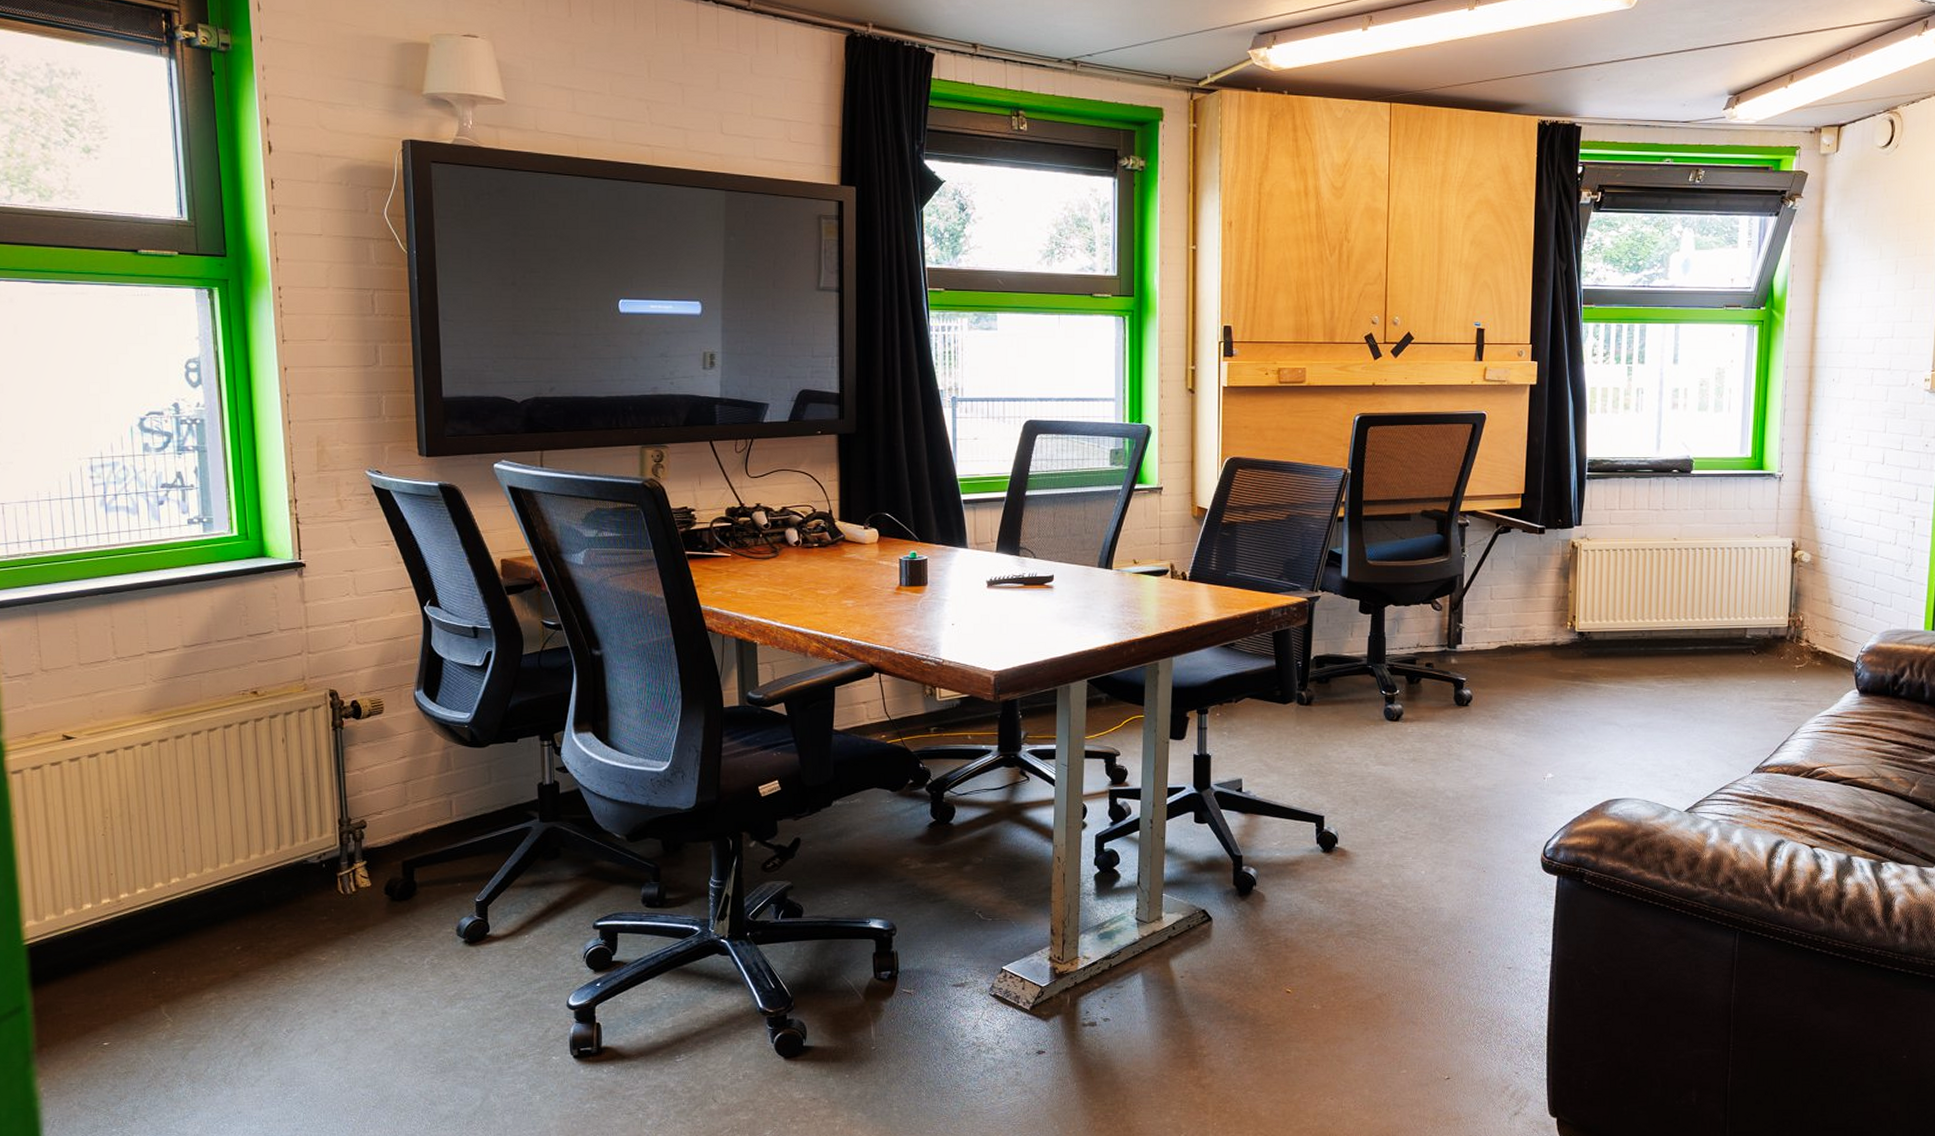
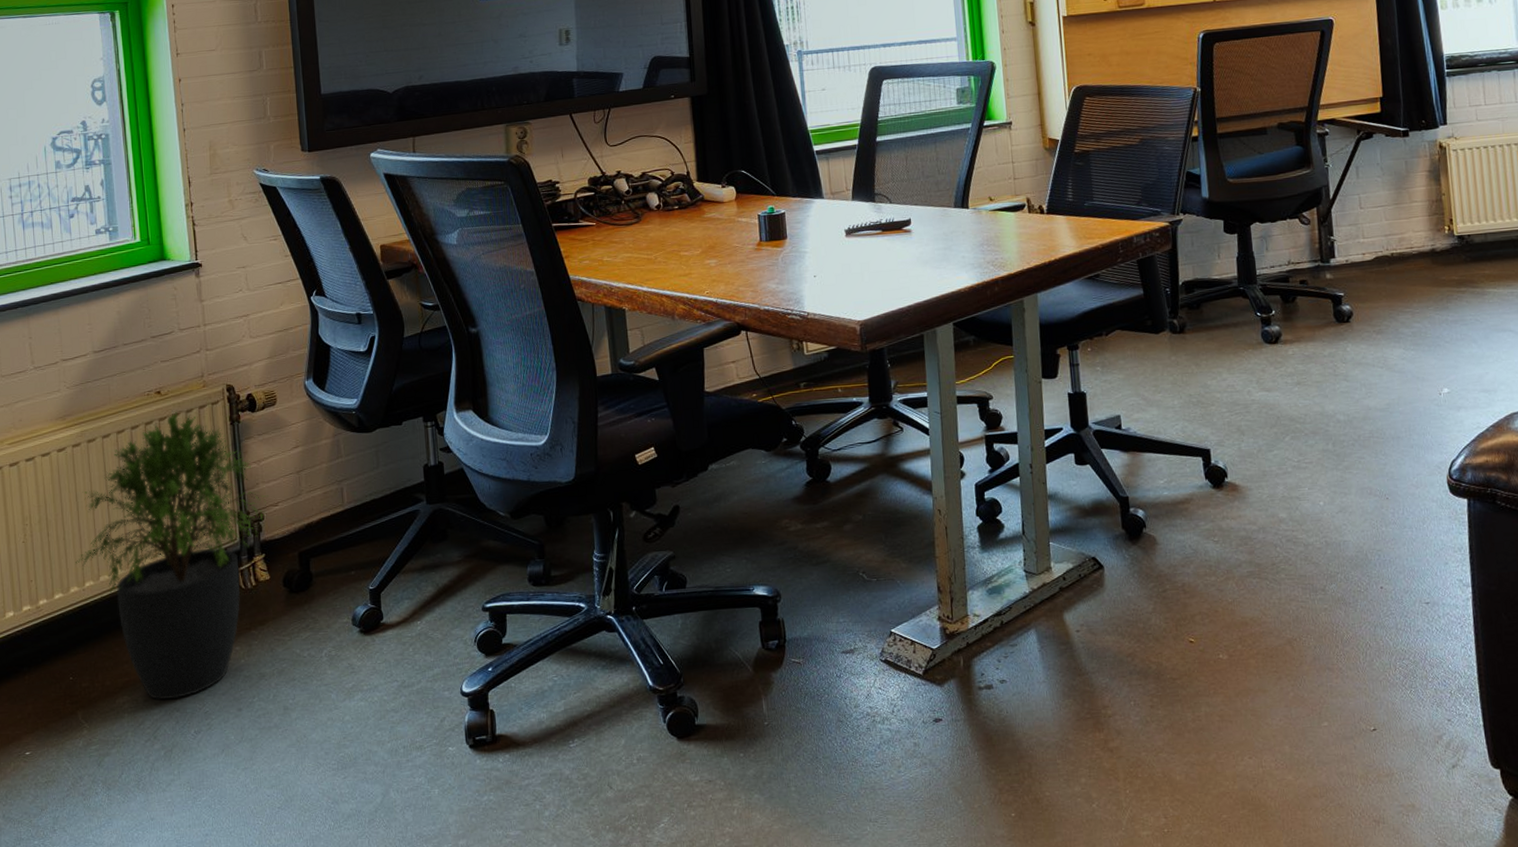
potted plant: none [161,714,372,999] -> present [76,412,268,700]

